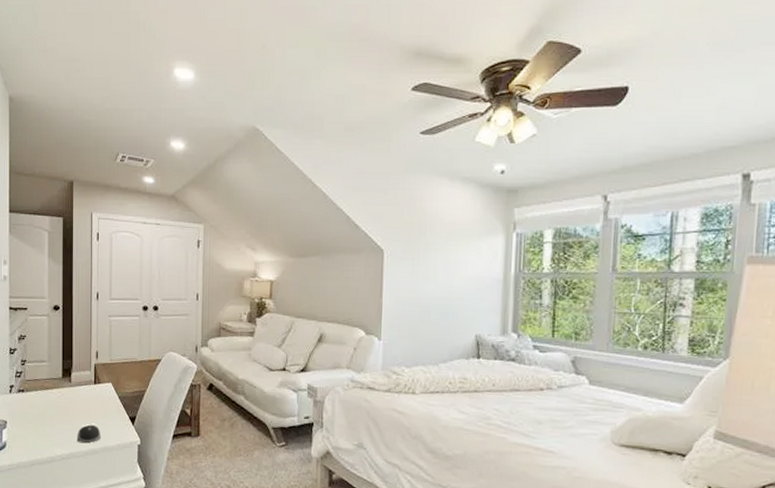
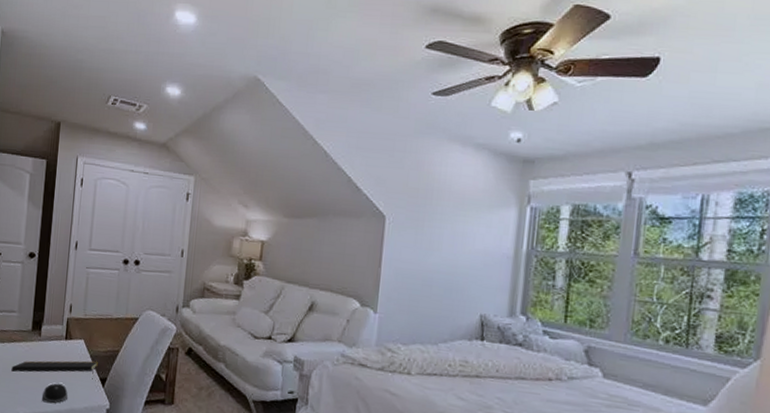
notepad: none [46,401,127,419] -> present [11,360,98,379]

